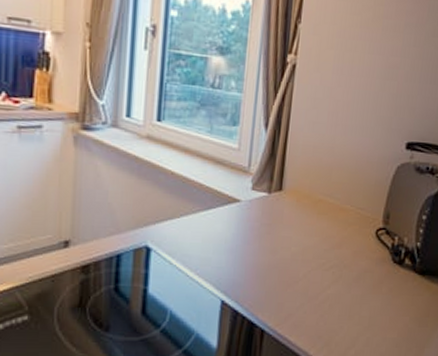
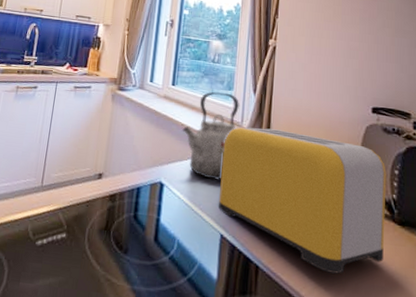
kettle: none [172,128,248,240] -> present [182,91,240,181]
toaster: none [218,173,413,330] -> present [218,127,386,274]

